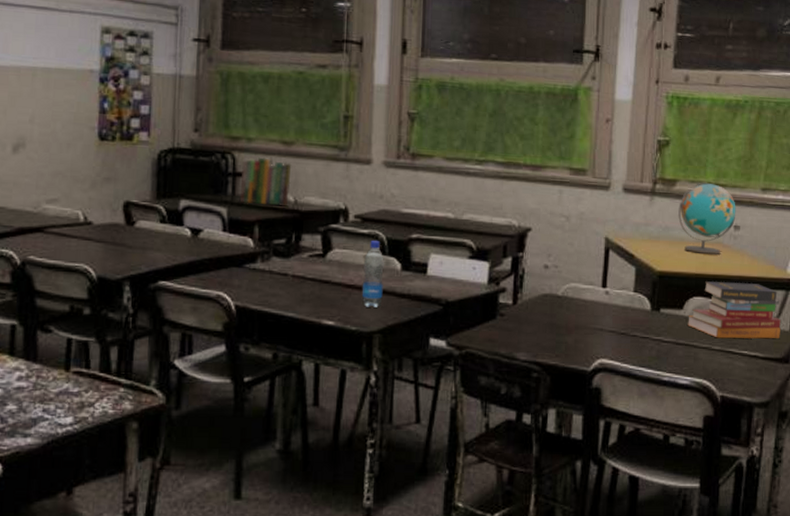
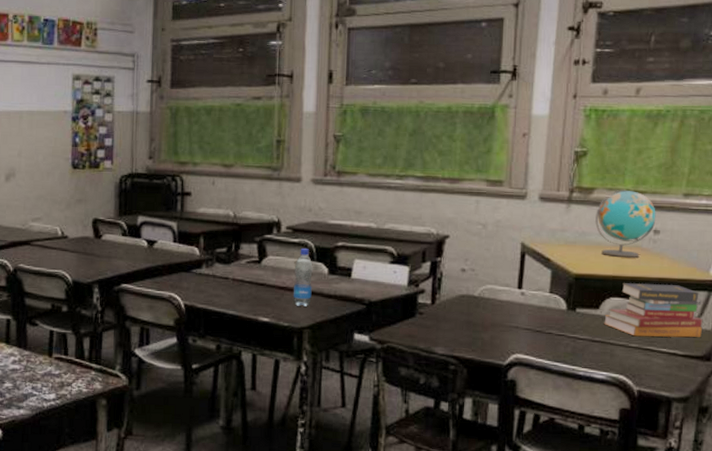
books: present [239,157,292,208] -> none [187,179,231,221]

